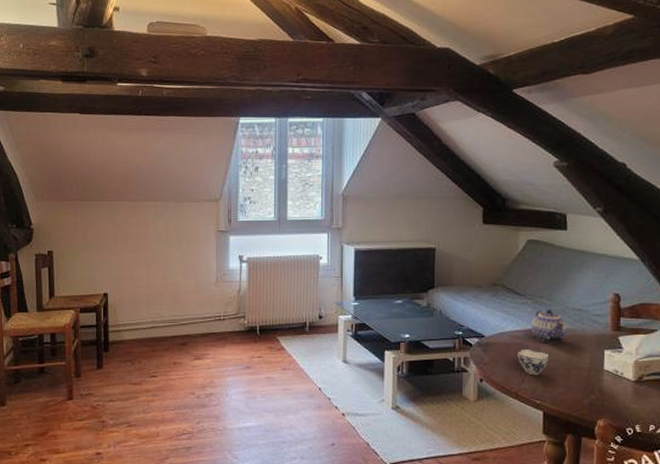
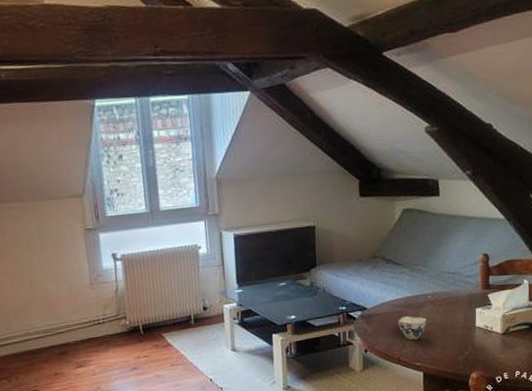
teapot: present [530,309,568,344] -> none [409,275,443,309]

